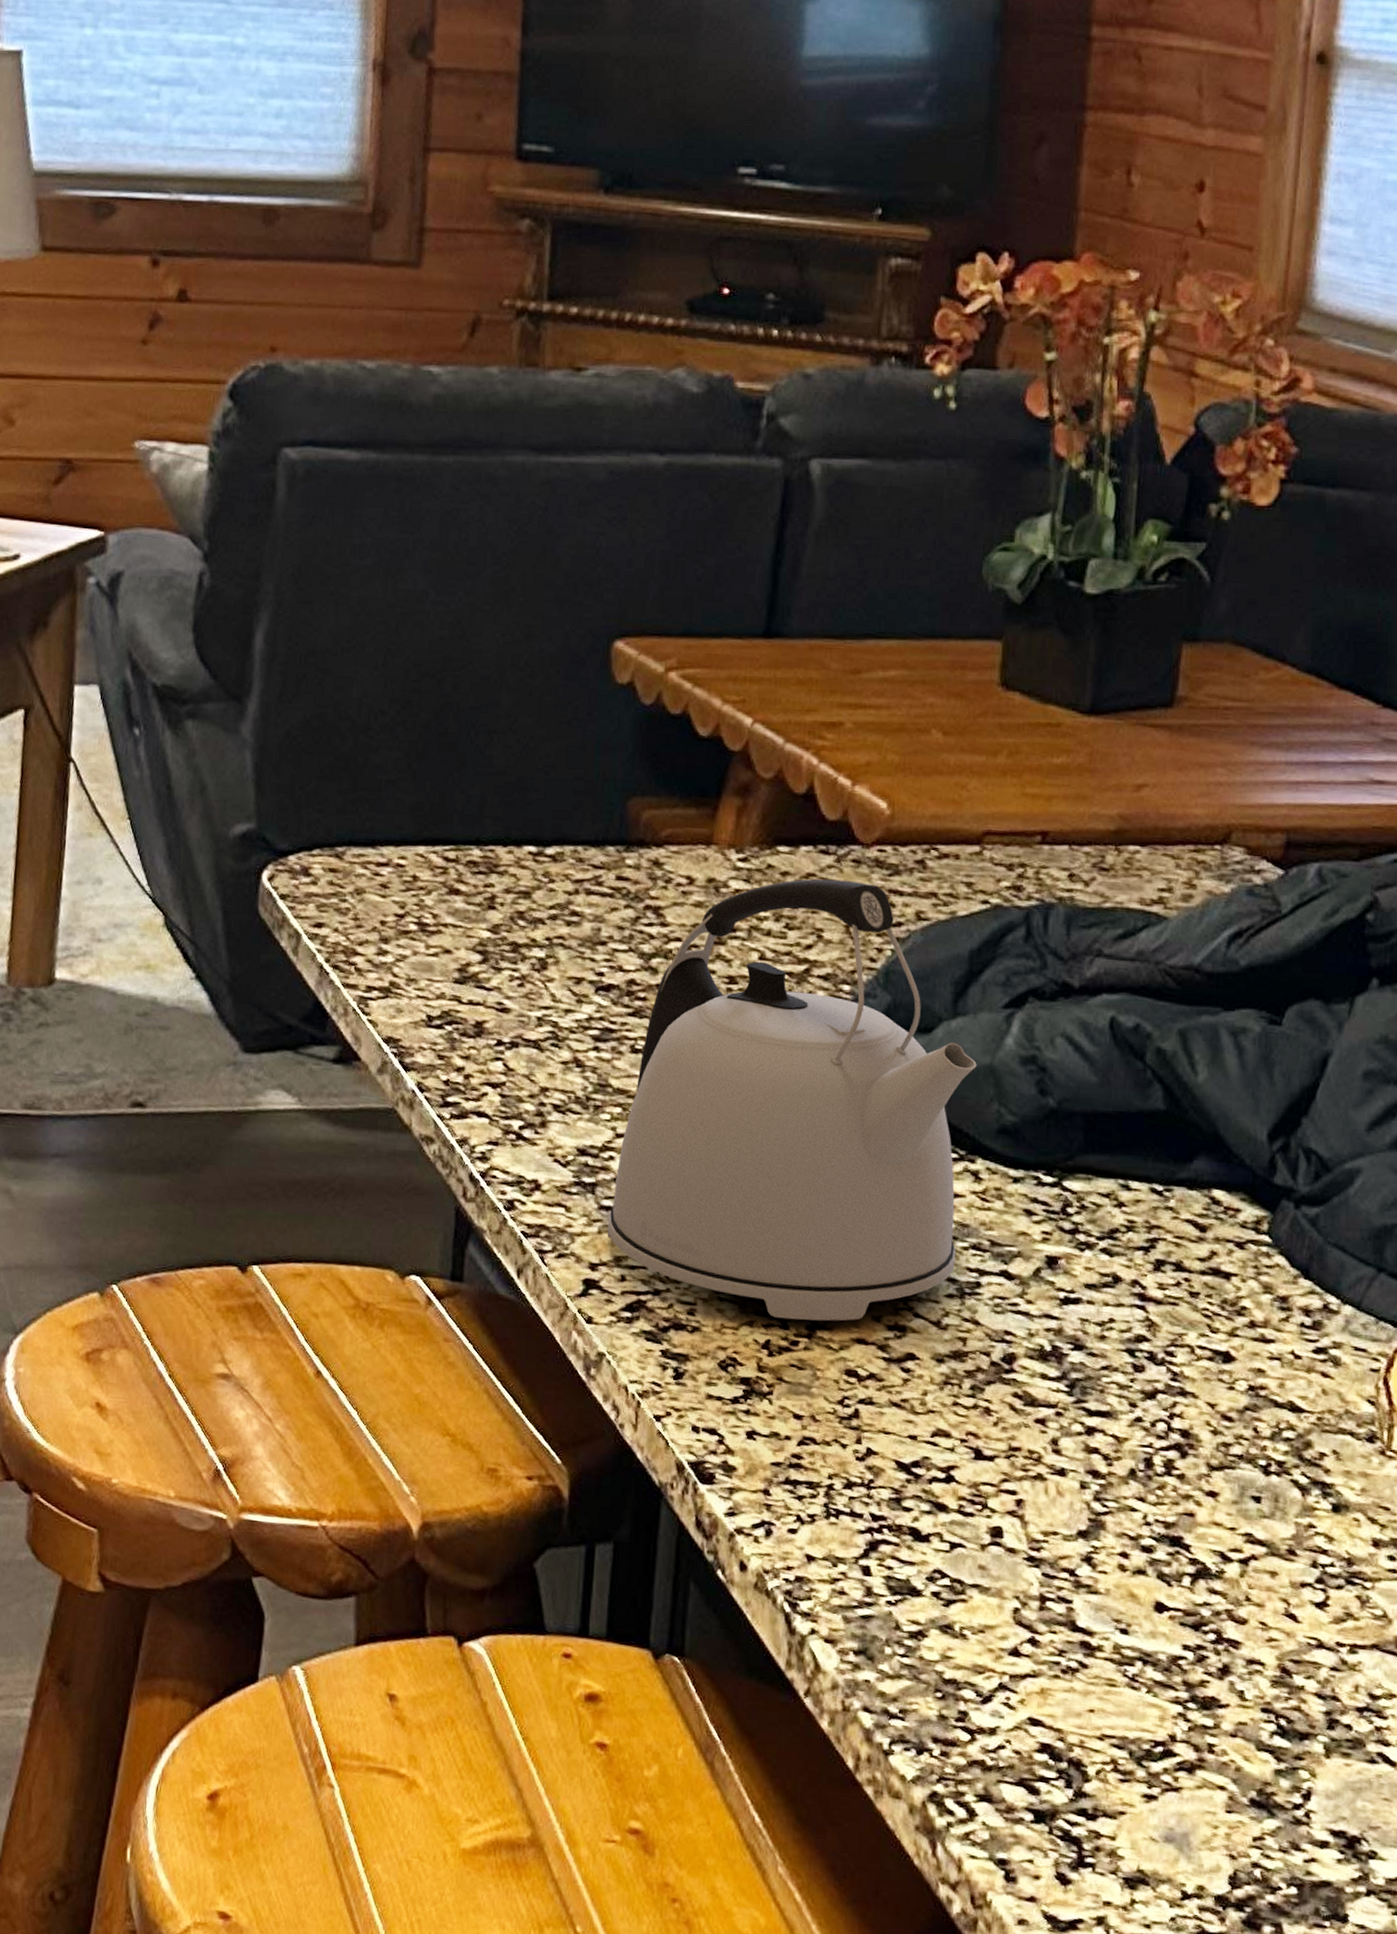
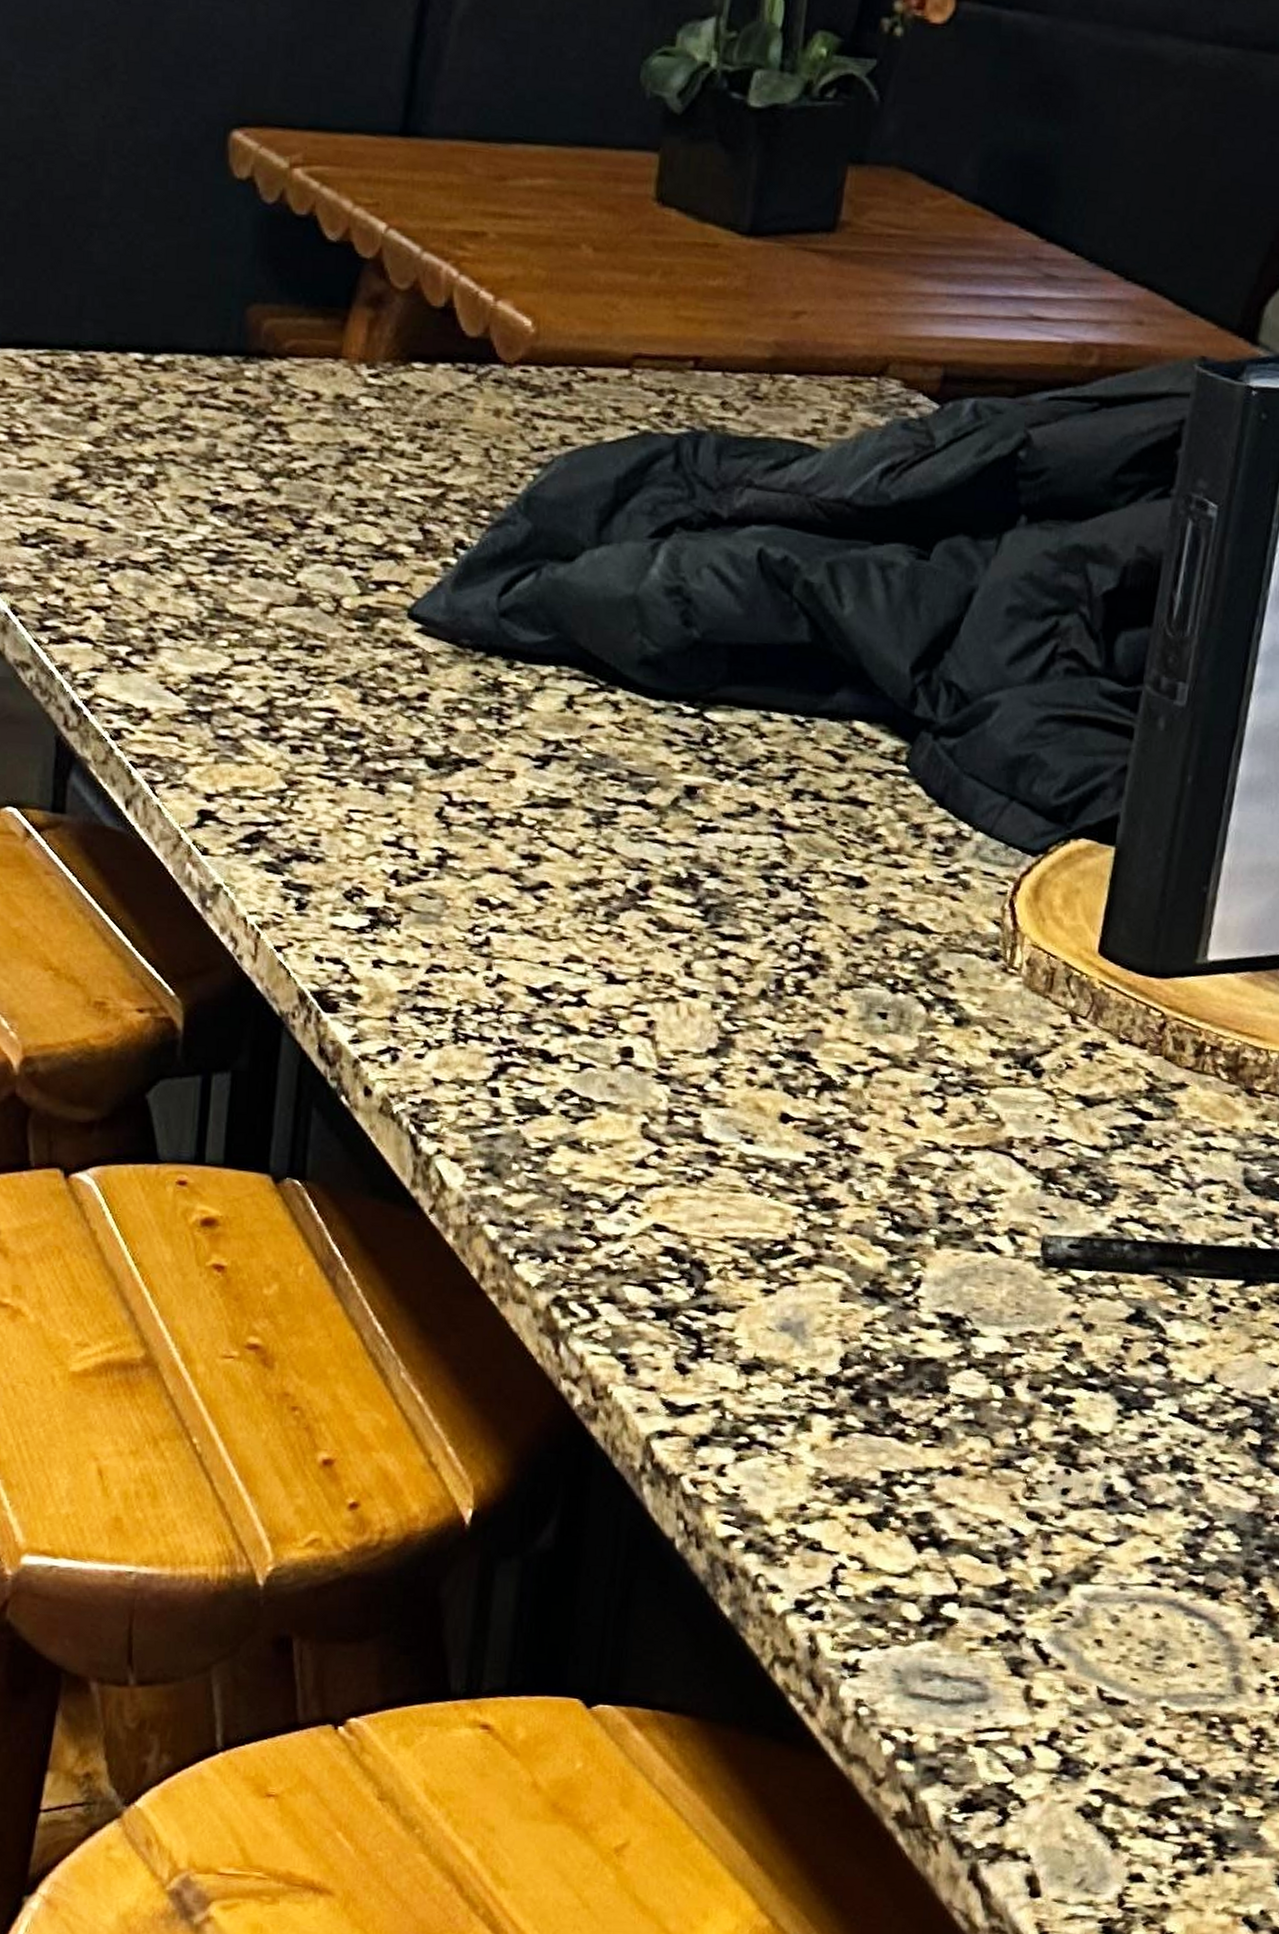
kettle: present [607,878,977,1321] -> none [224,398,620,851]

